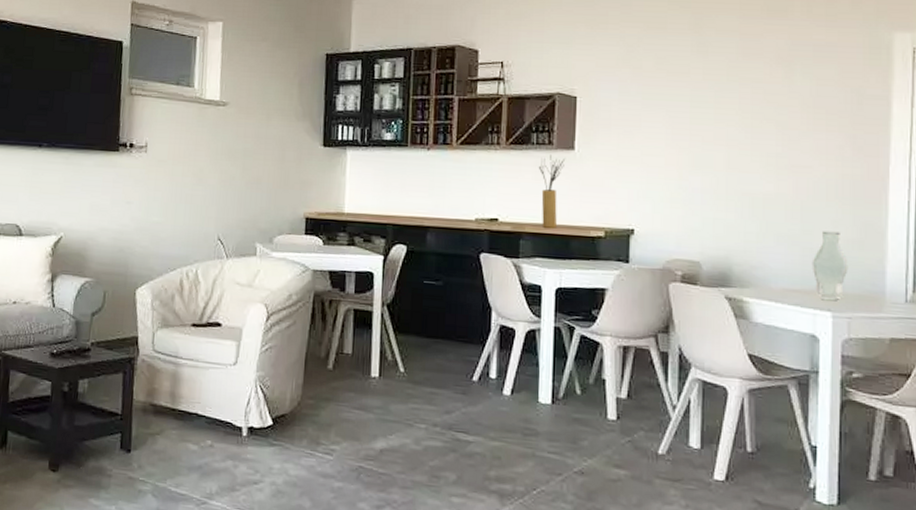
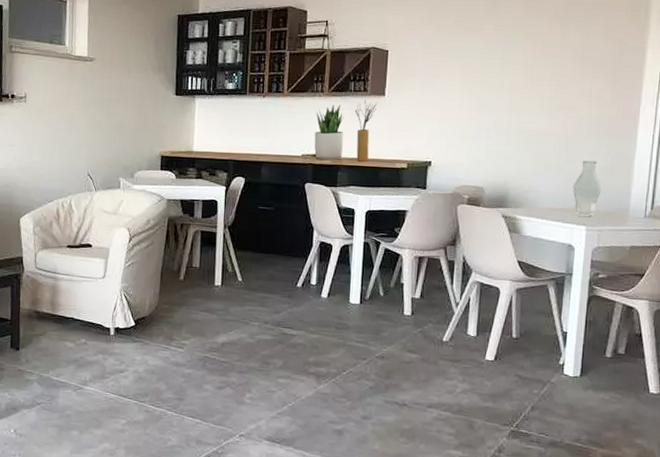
planter: none [490,159,526,227] -> present [314,104,344,161]

